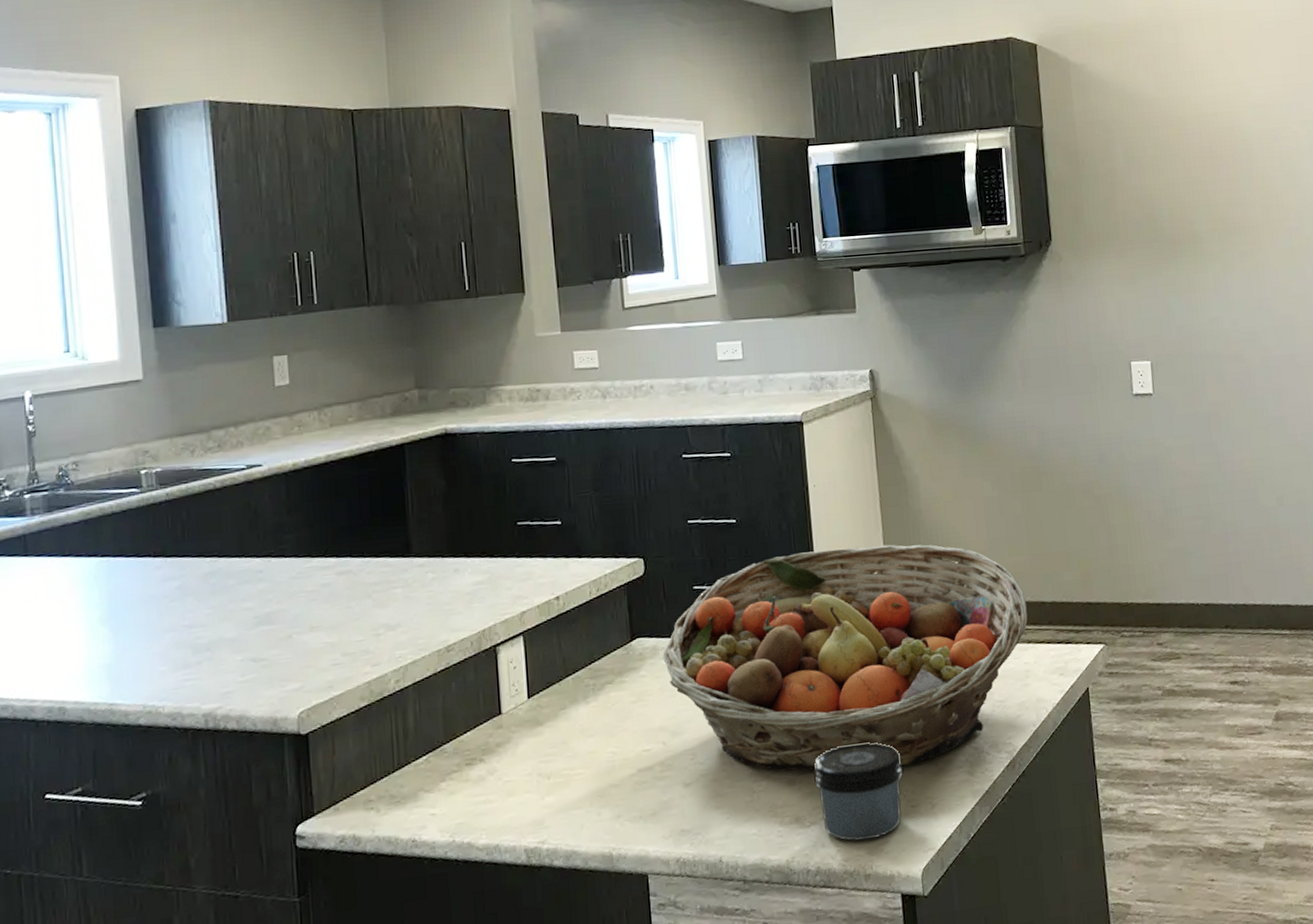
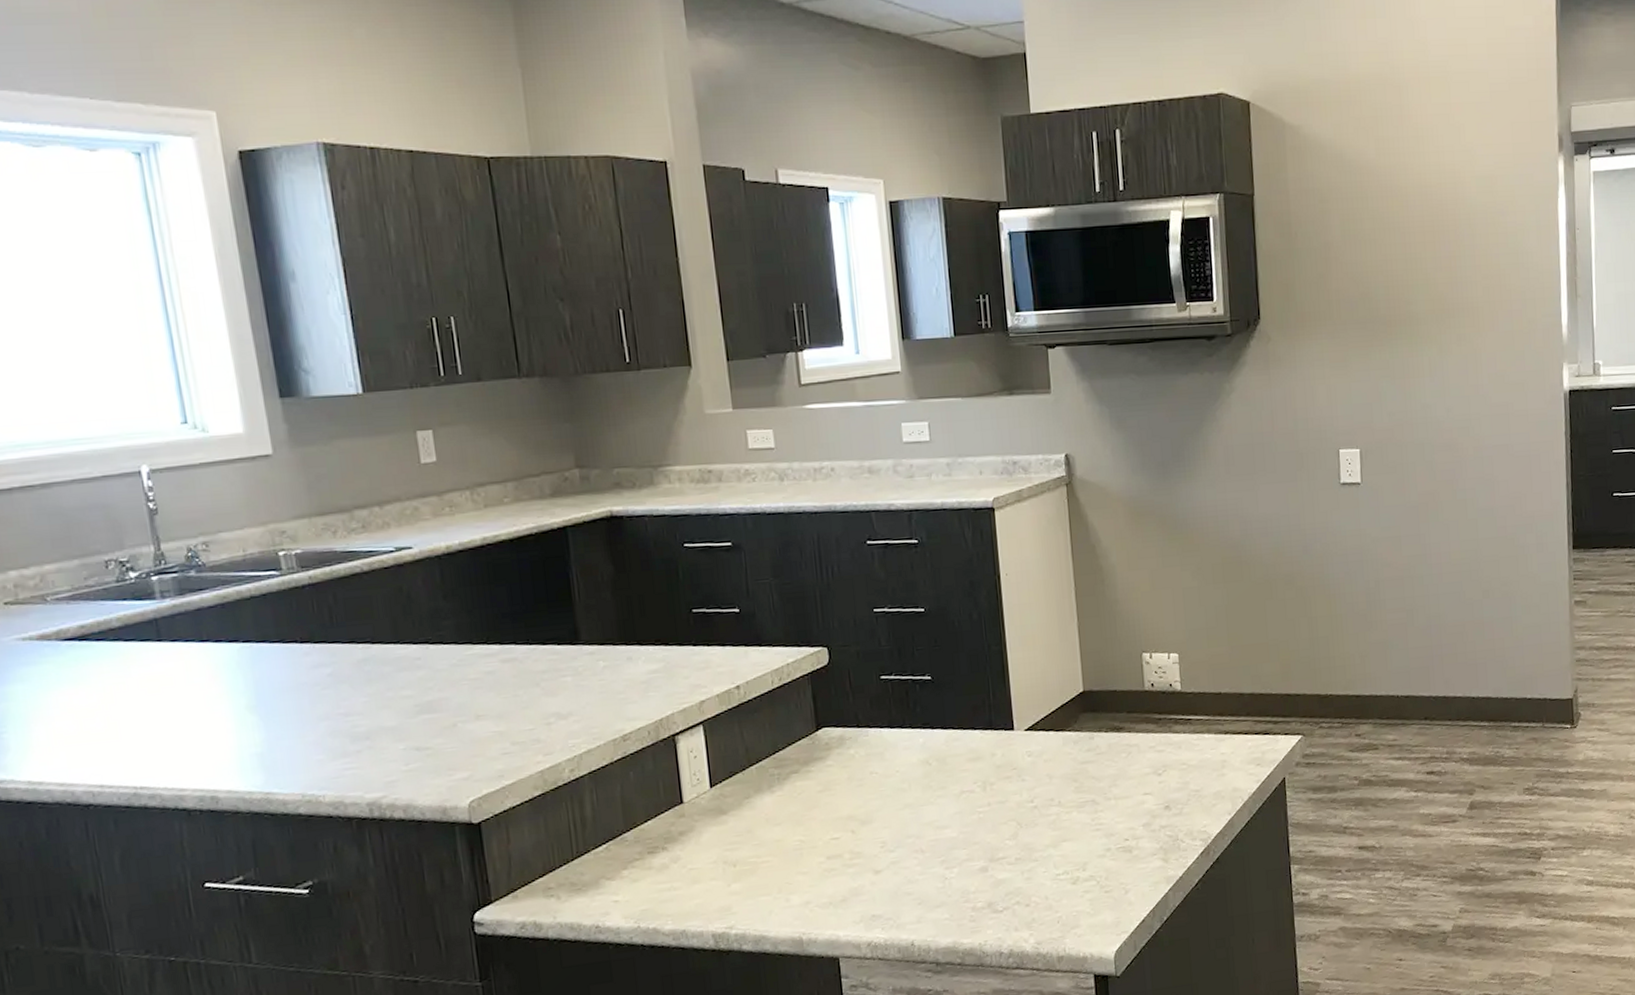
fruit basket: present [663,544,1028,771] -> none [850,634,1225,858]
jar: present [814,742,904,841] -> none [1006,830,1098,925]

